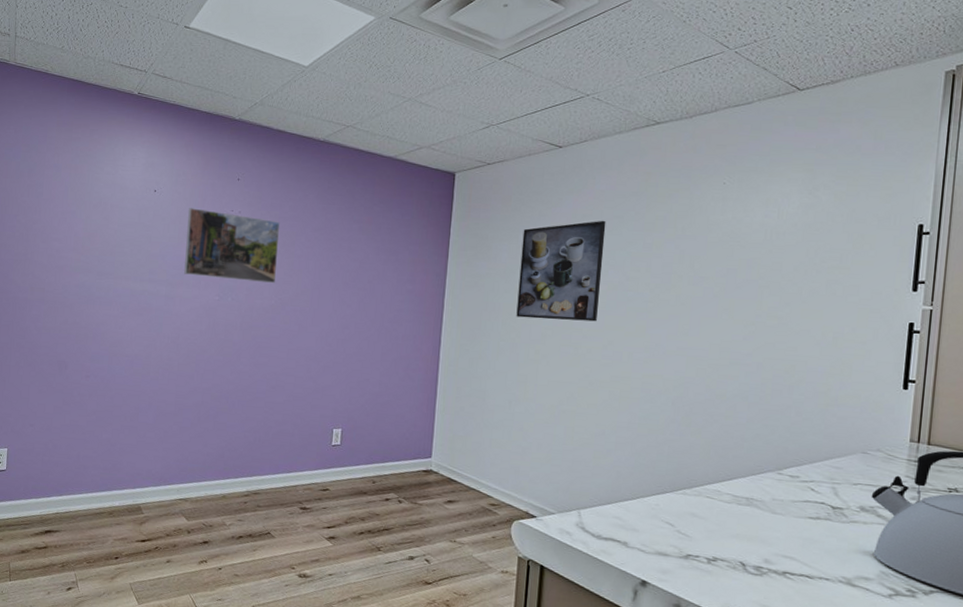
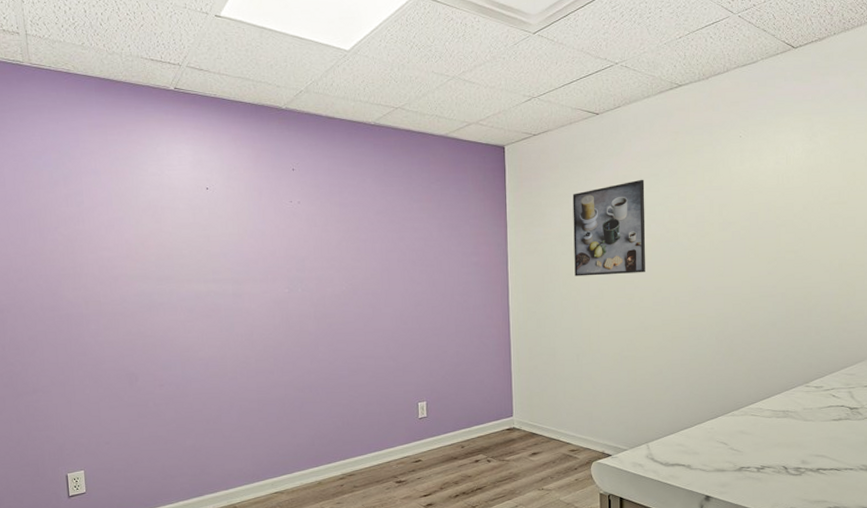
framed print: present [184,208,281,284] -> none [245,202,345,271]

